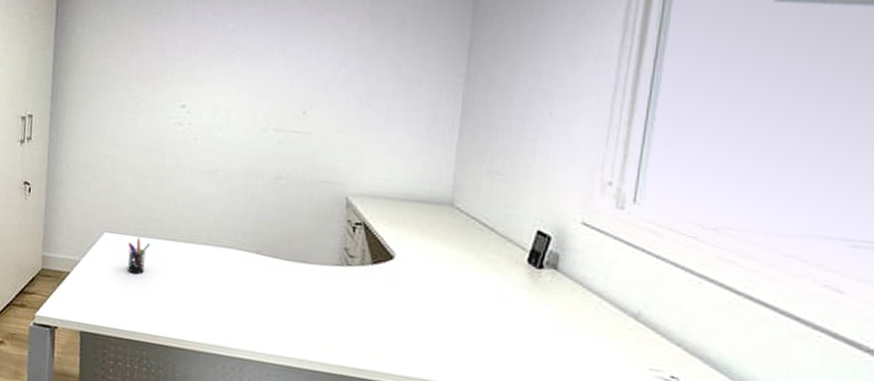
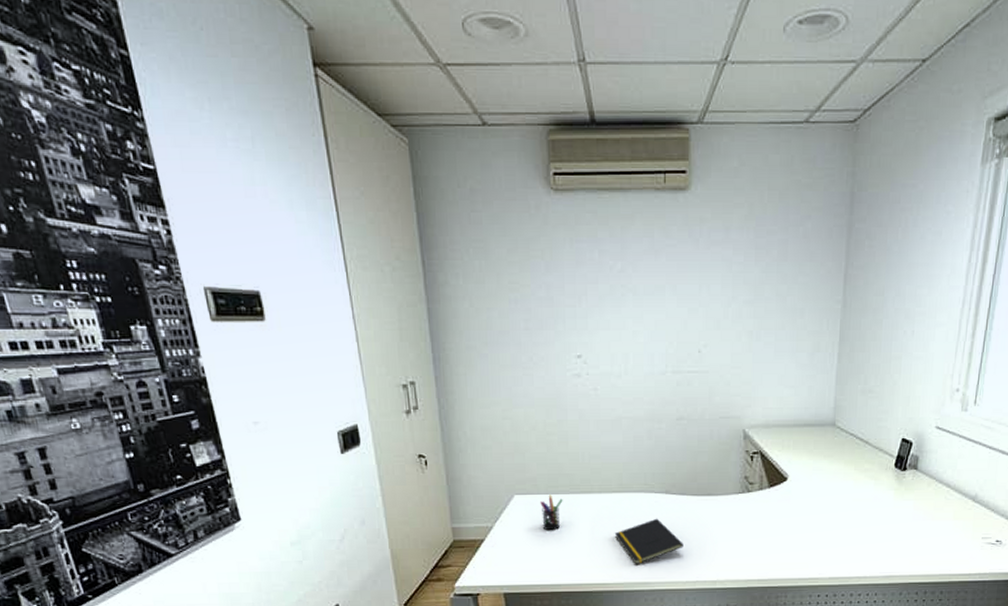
notepad: none [199,278,271,326] -> present [615,518,683,564]

